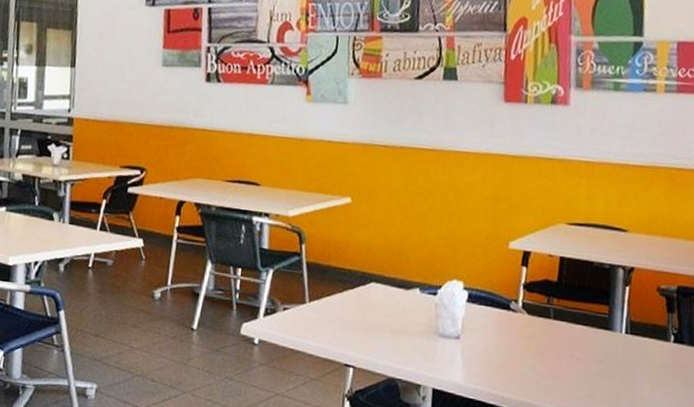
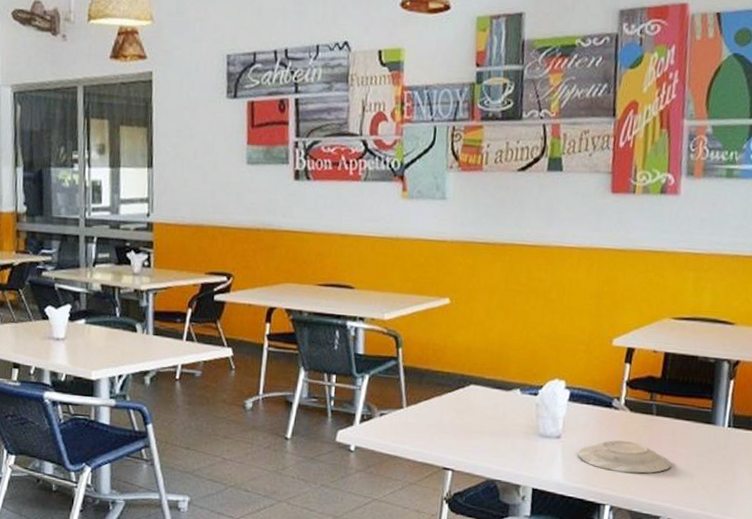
plate: none [477,342,571,378] -> present [578,440,672,474]

